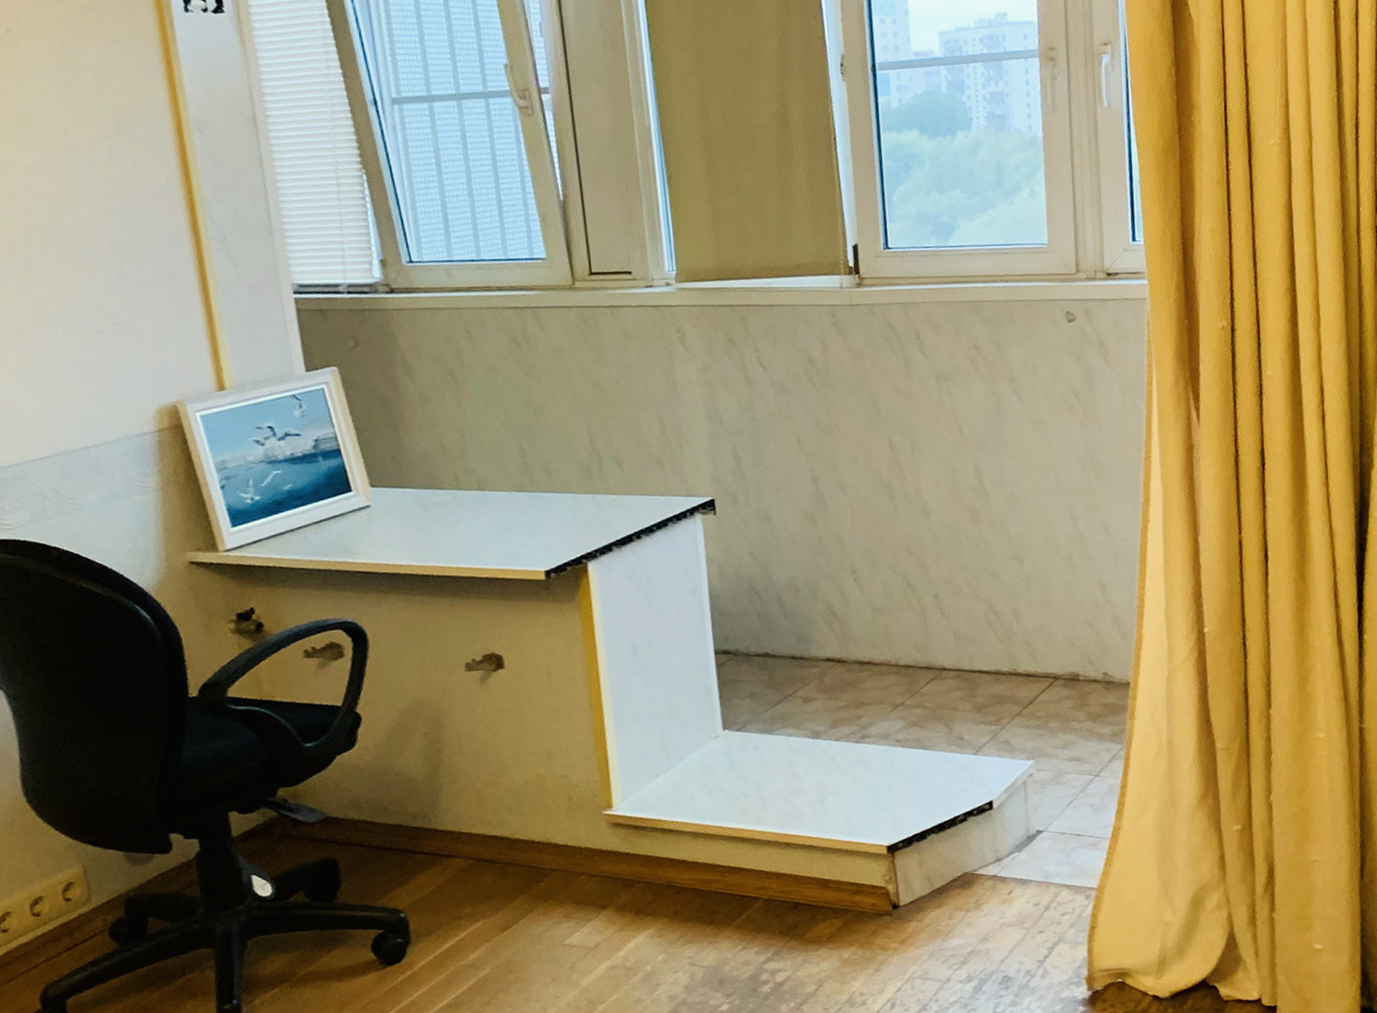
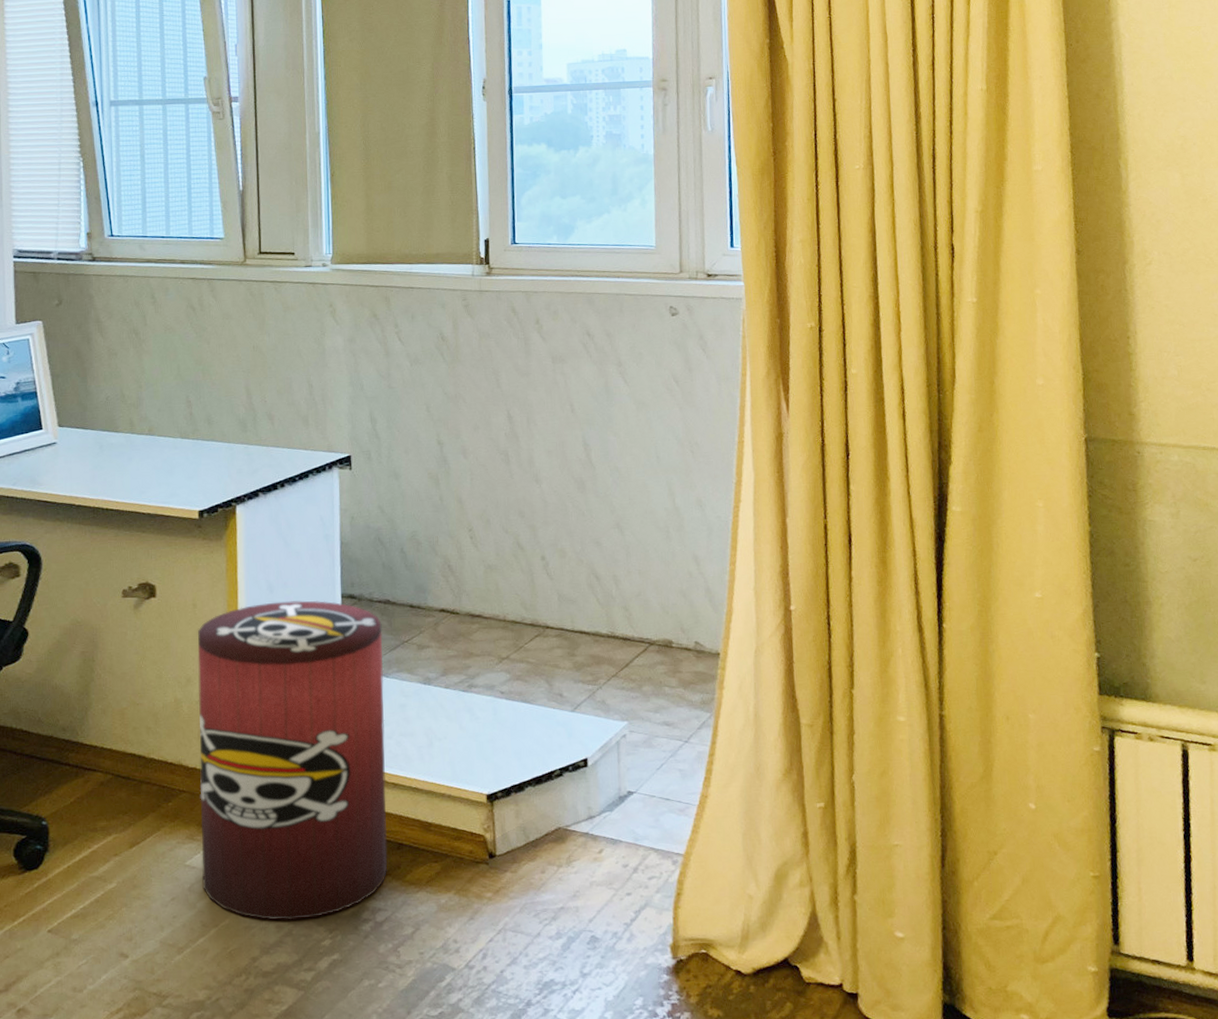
waste bin: none [556,659,785,992] -> present [197,600,388,921]

